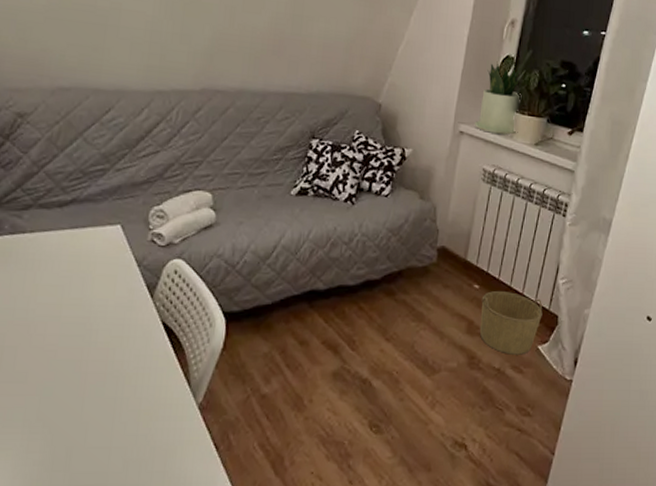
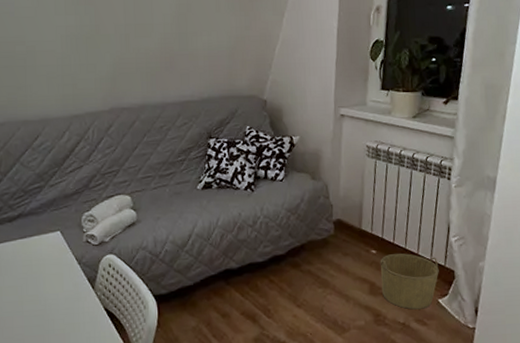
planter: present [474,63,525,135] -> none [353,47,396,112]

